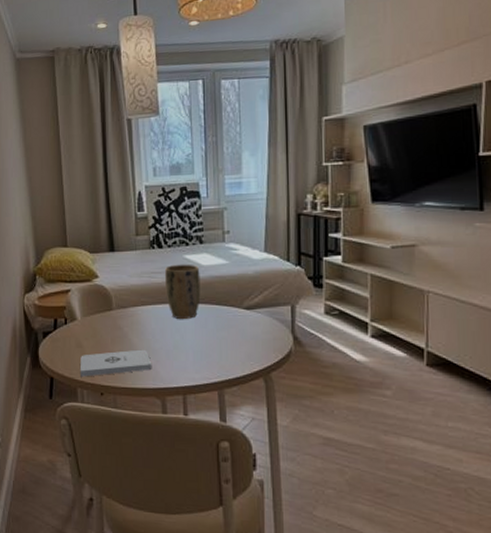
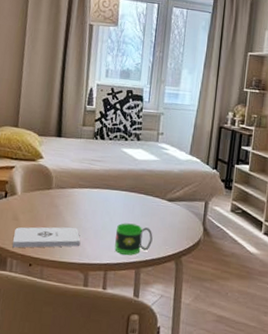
plant pot: present [164,264,201,319] -> none [101,155,134,204]
mug: none [189,339,234,375] -> present [114,223,153,256]

